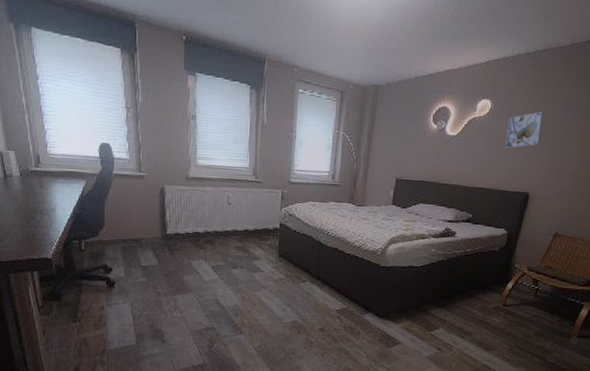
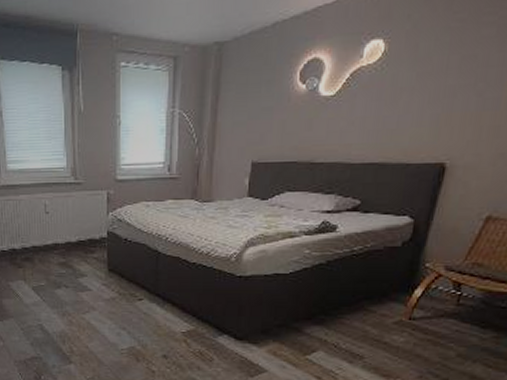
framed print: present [505,111,544,149] -> none [407,44,468,106]

